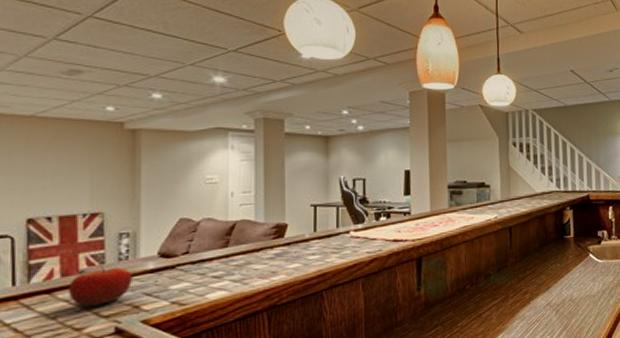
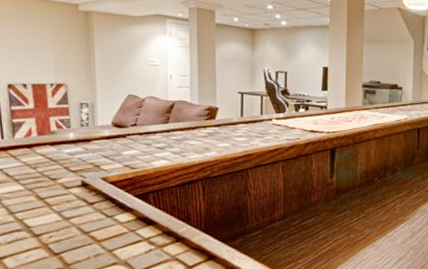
fruit: present [68,264,132,307] -> none [44,128,93,162]

